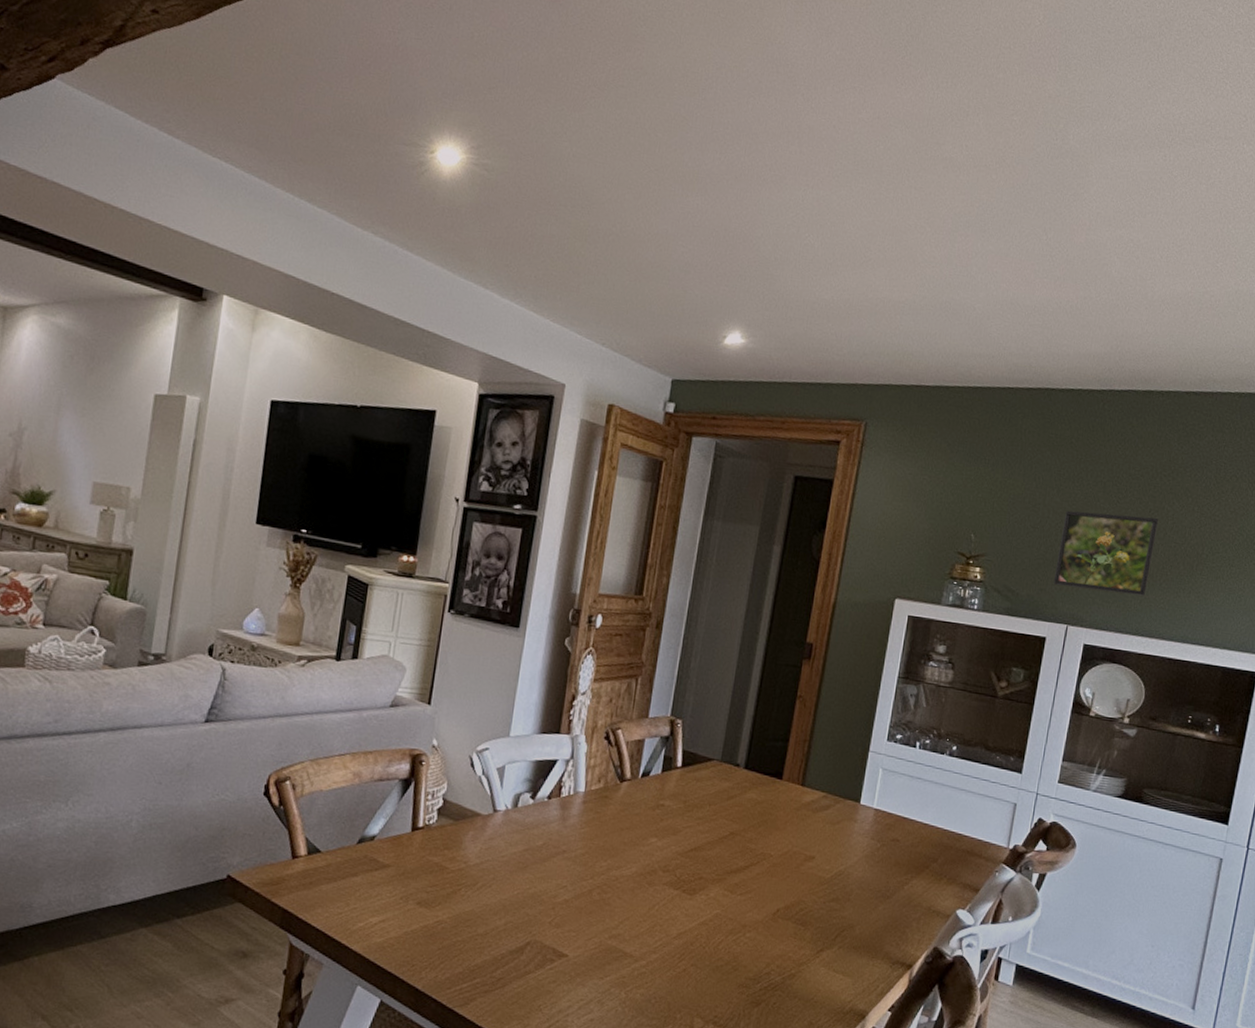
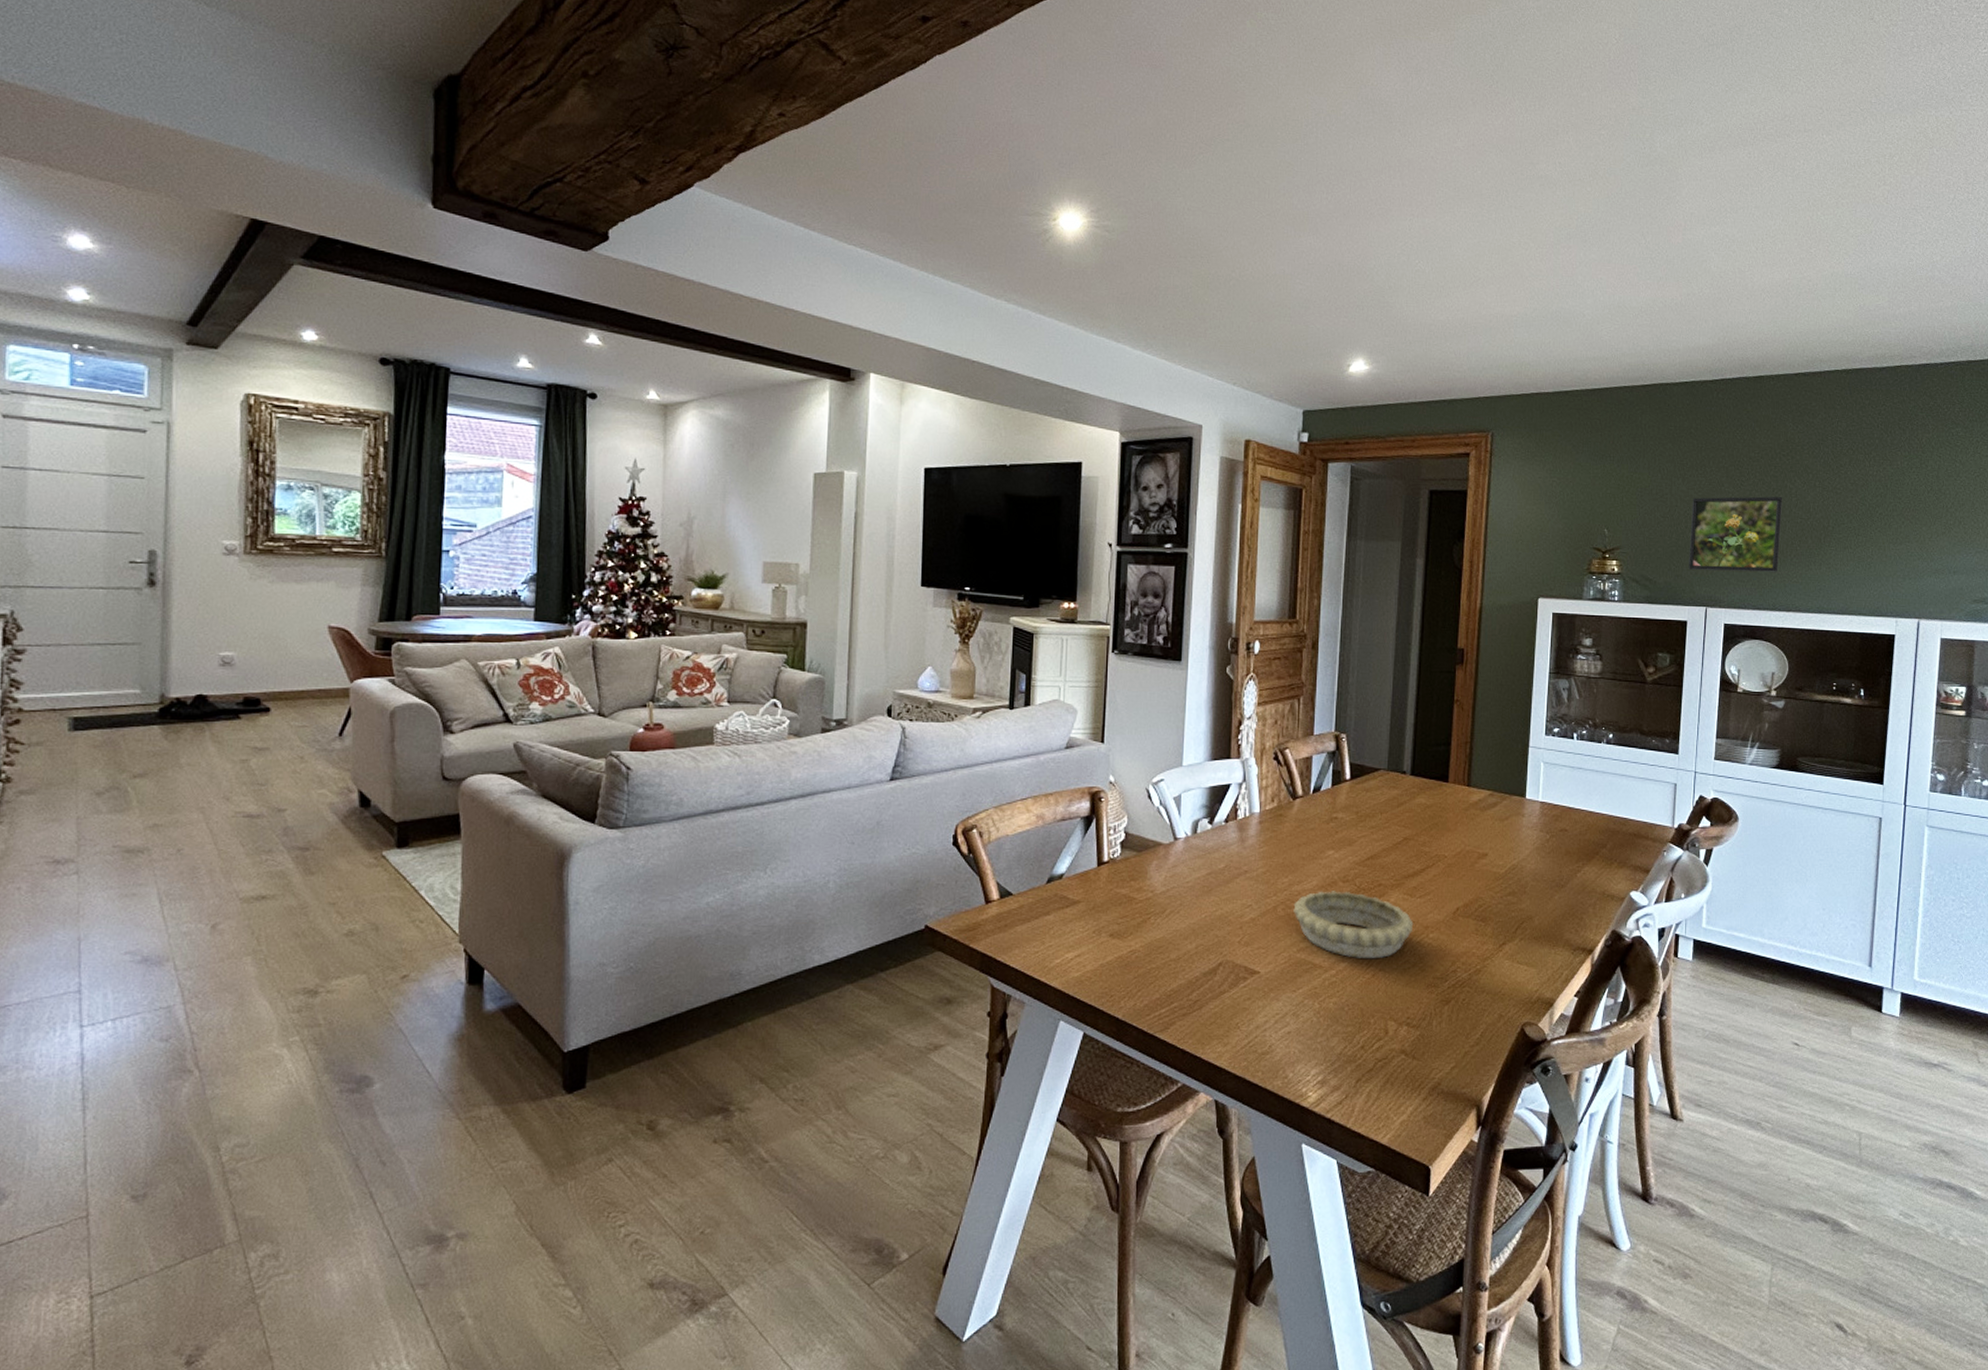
decorative bowl: none [609,878,732,953] -> present [1293,891,1414,958]

